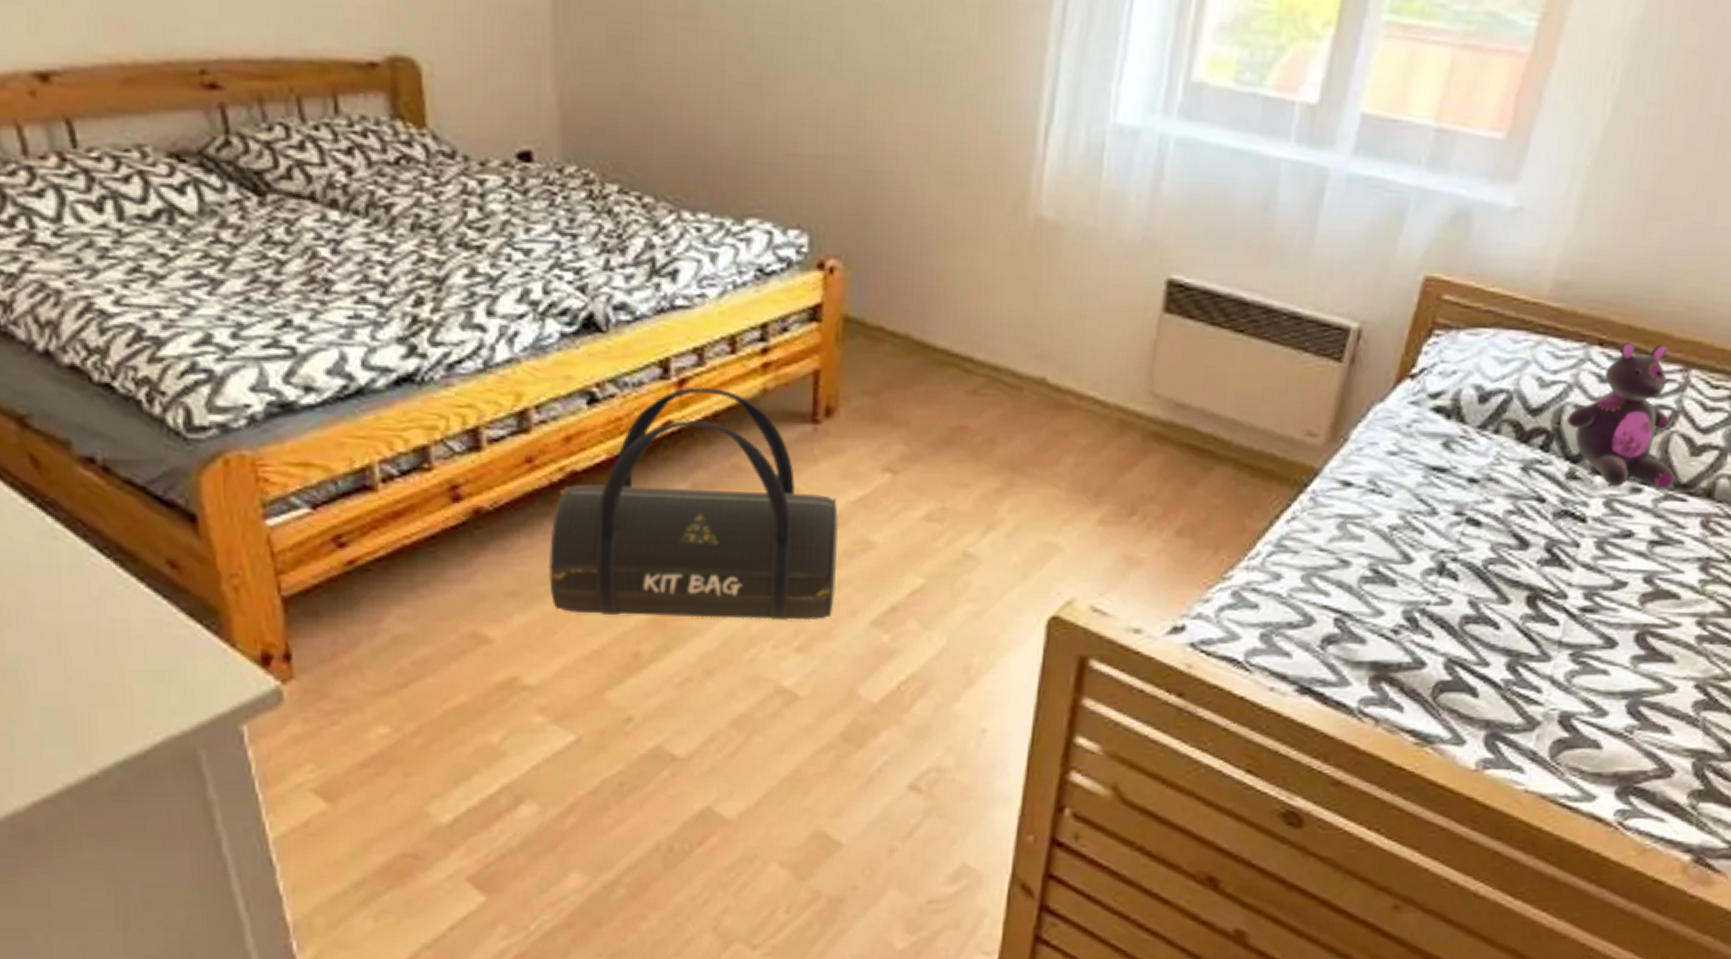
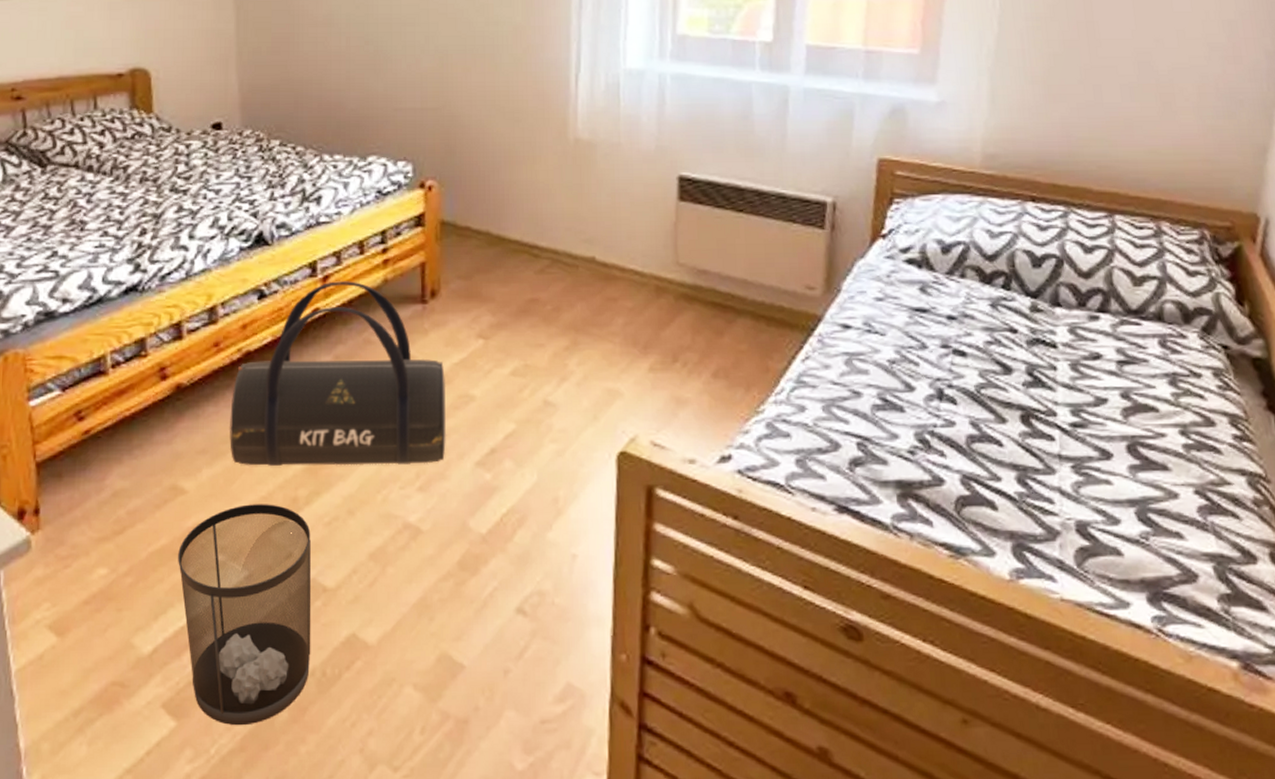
waste bin: none [483,659,657,902] -> present [178,504,312,726]
stuffed animal: present [1567,341,1675,490] -> none [1020,196,1126,317]

